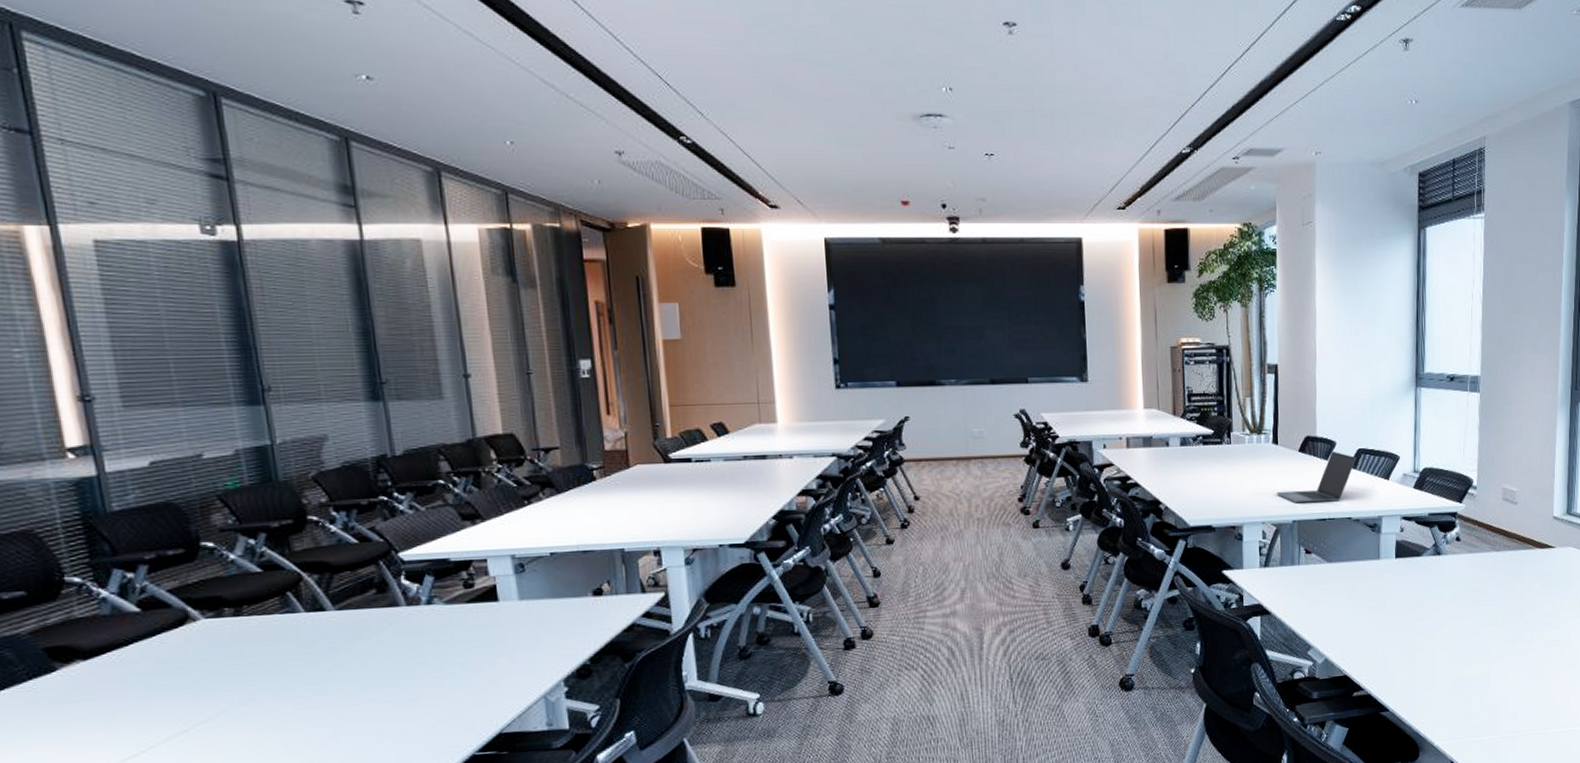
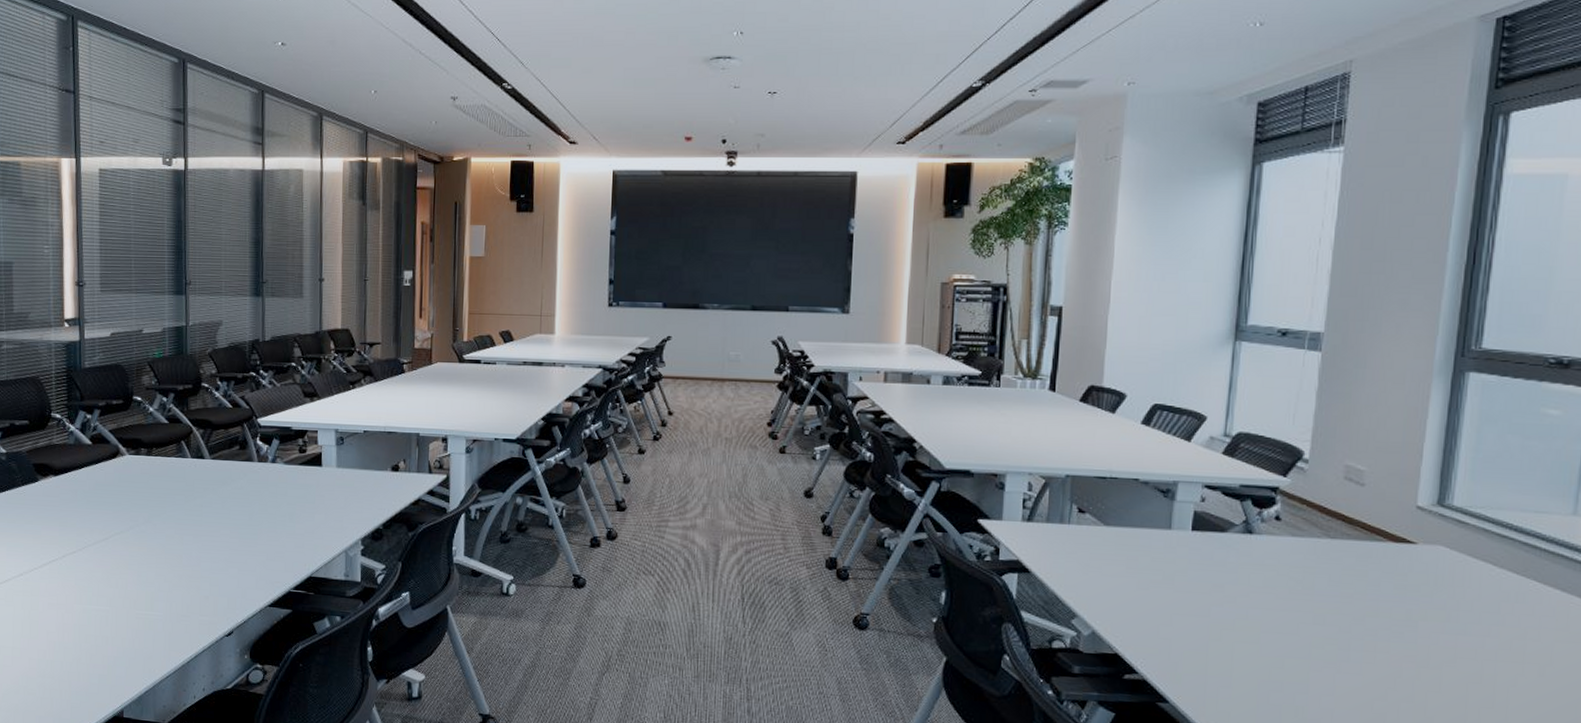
laptop: present [1276,451,1356,504] -> none [1048,404,1151,460]

